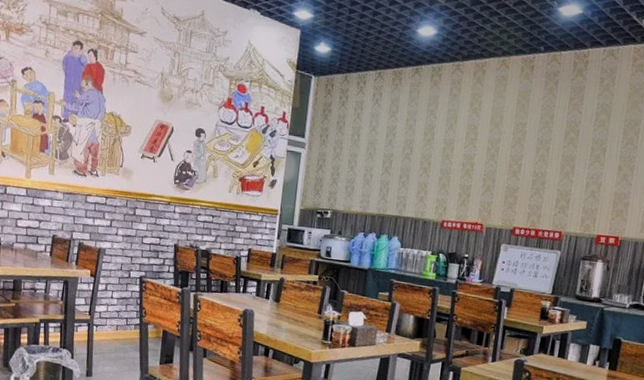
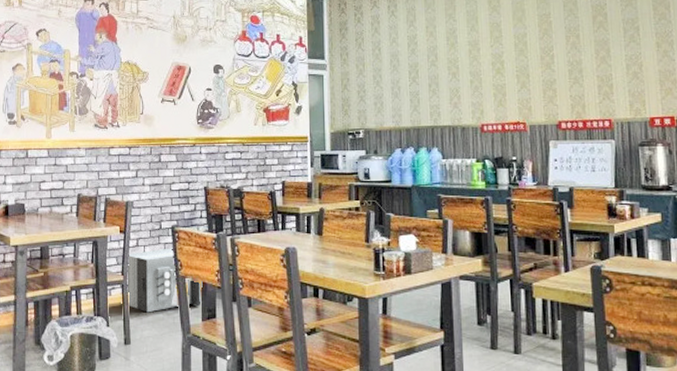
safe: none [93,296,164,351] -> present [128,248,203,313]

